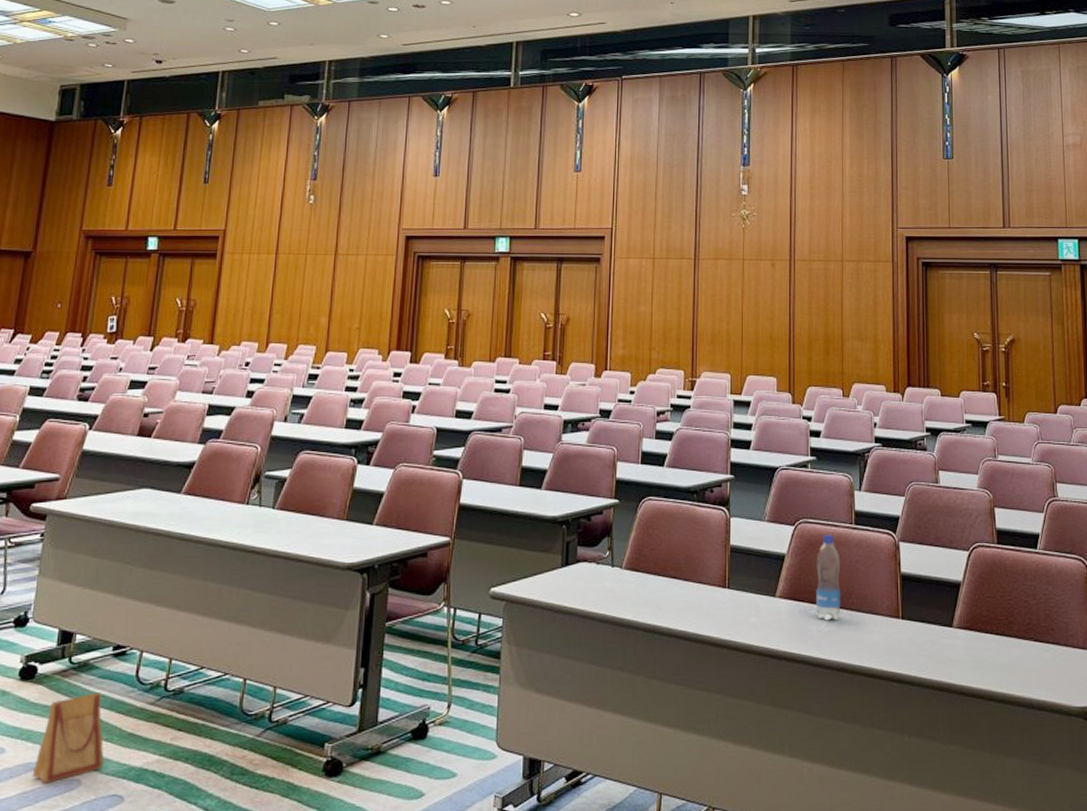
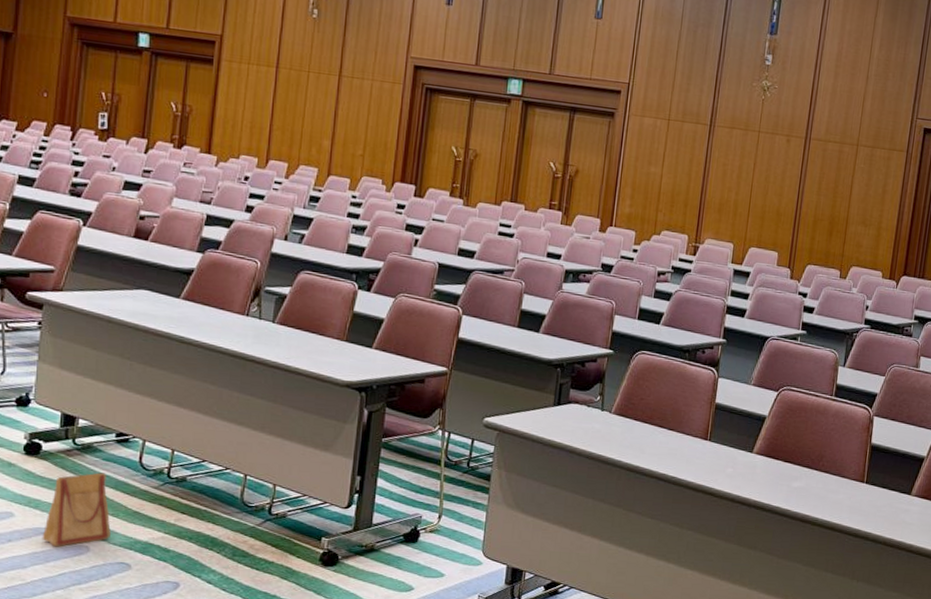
bottle: present [816,534,841,621] -> none [788,402,817,479]

